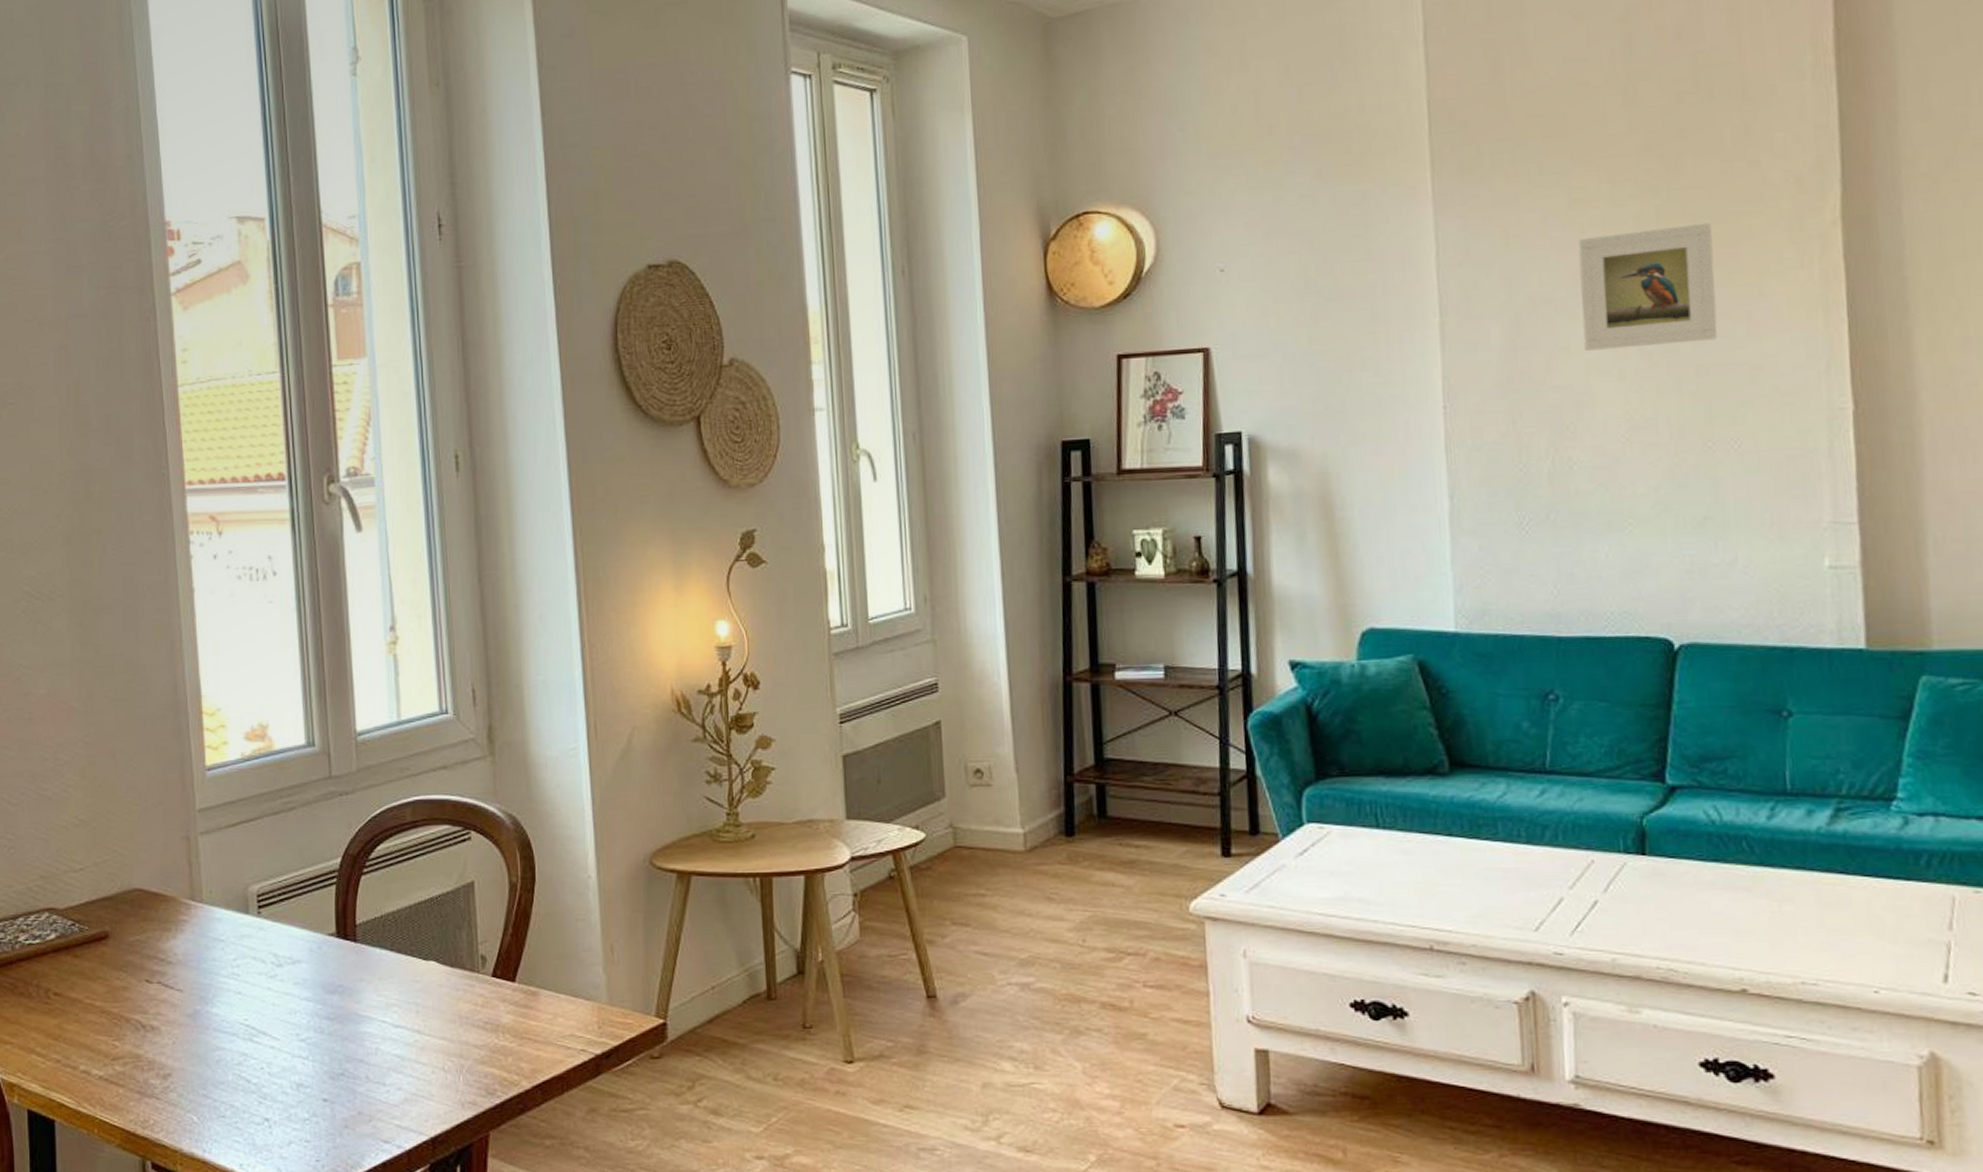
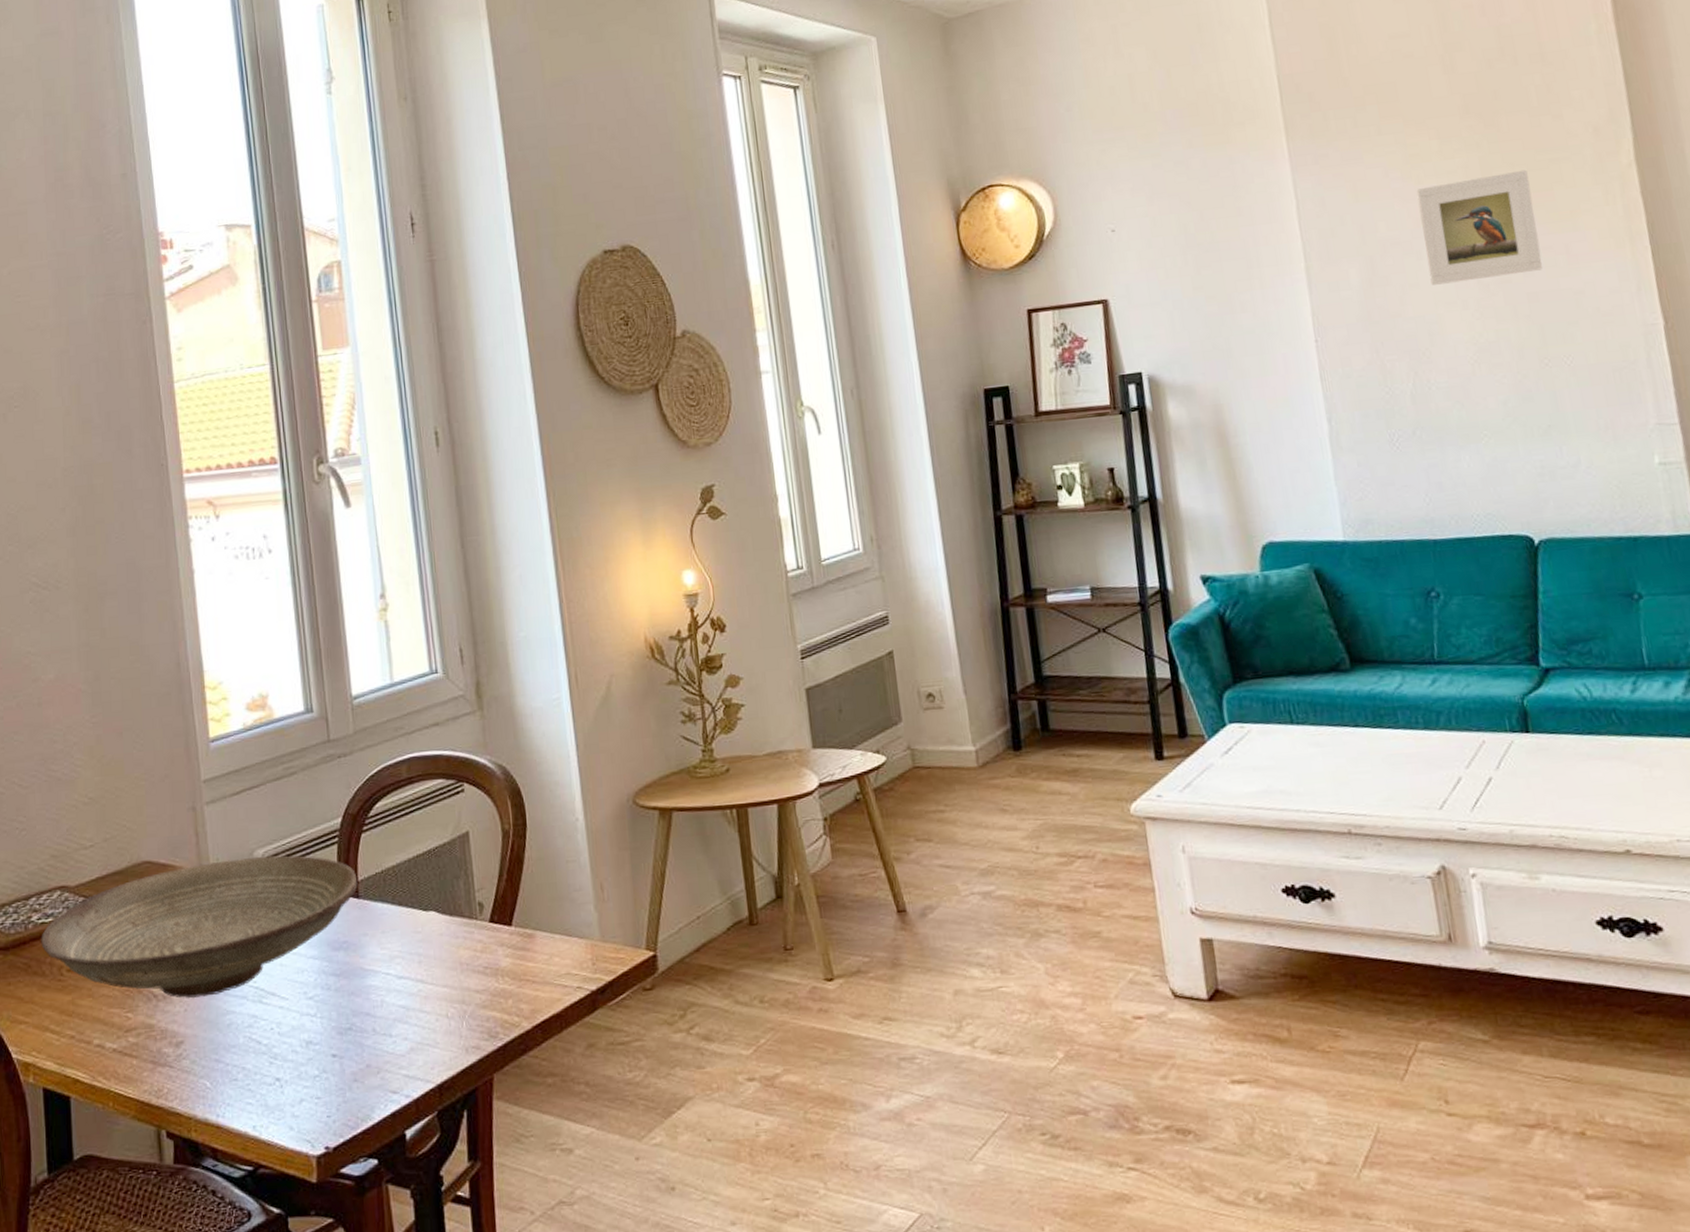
decorative bowl: none [28,891,356,1031] -> present [41,855,358,998]

